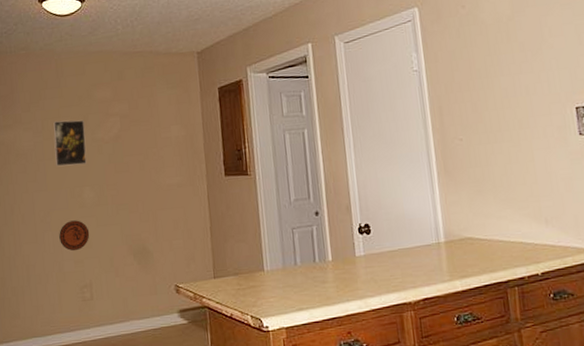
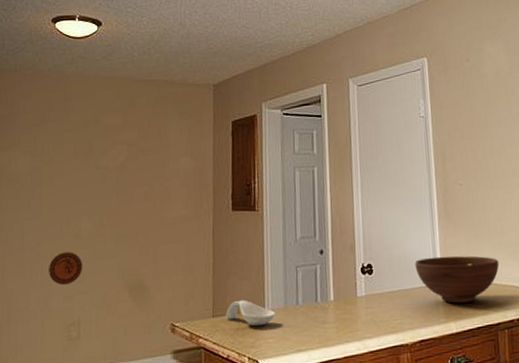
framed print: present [53,119,87,167] -> none [52,145,88,194]
spoon rest: none [226,261,274,287] -> present [225,299,275,327]
fruit bowl: none [414,212,507,262] -> present [414,255,500,304]

